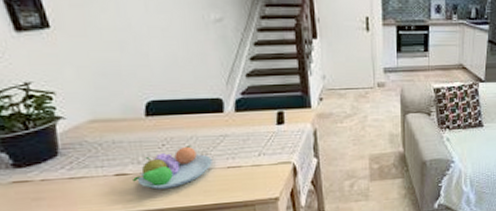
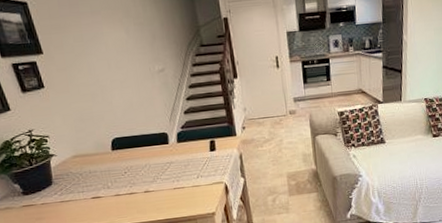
fruit bowl: present [133,146,212,190] -> none [105,172,162,209]

